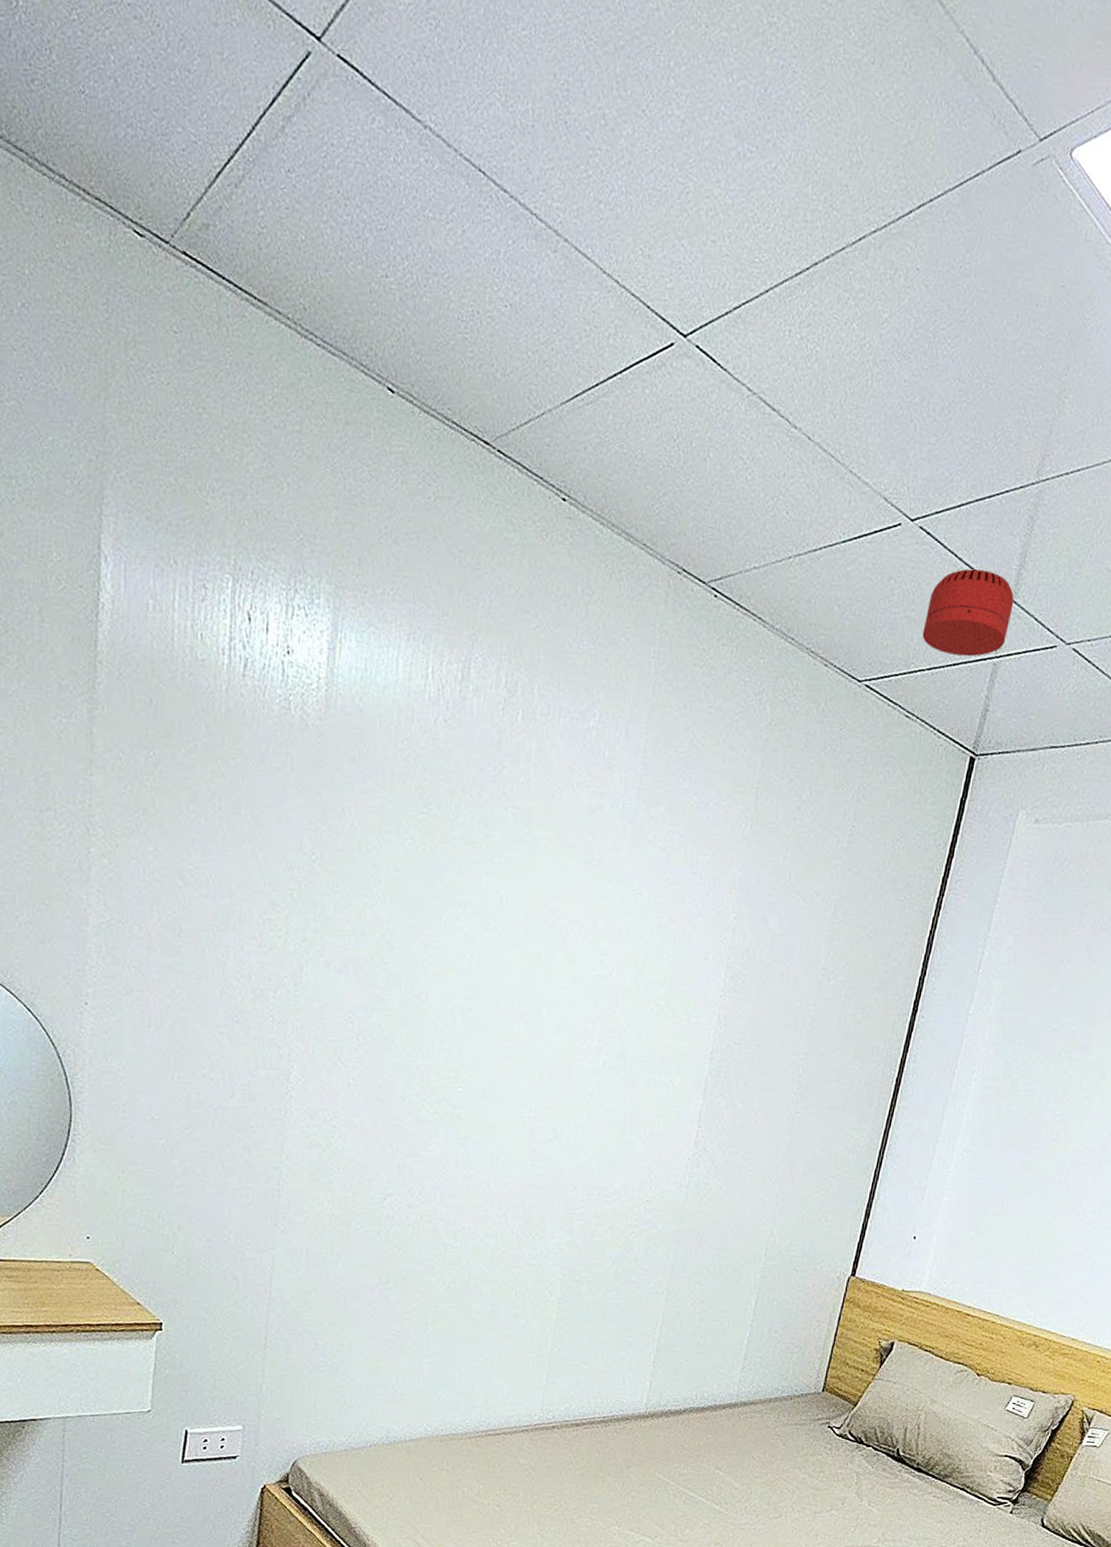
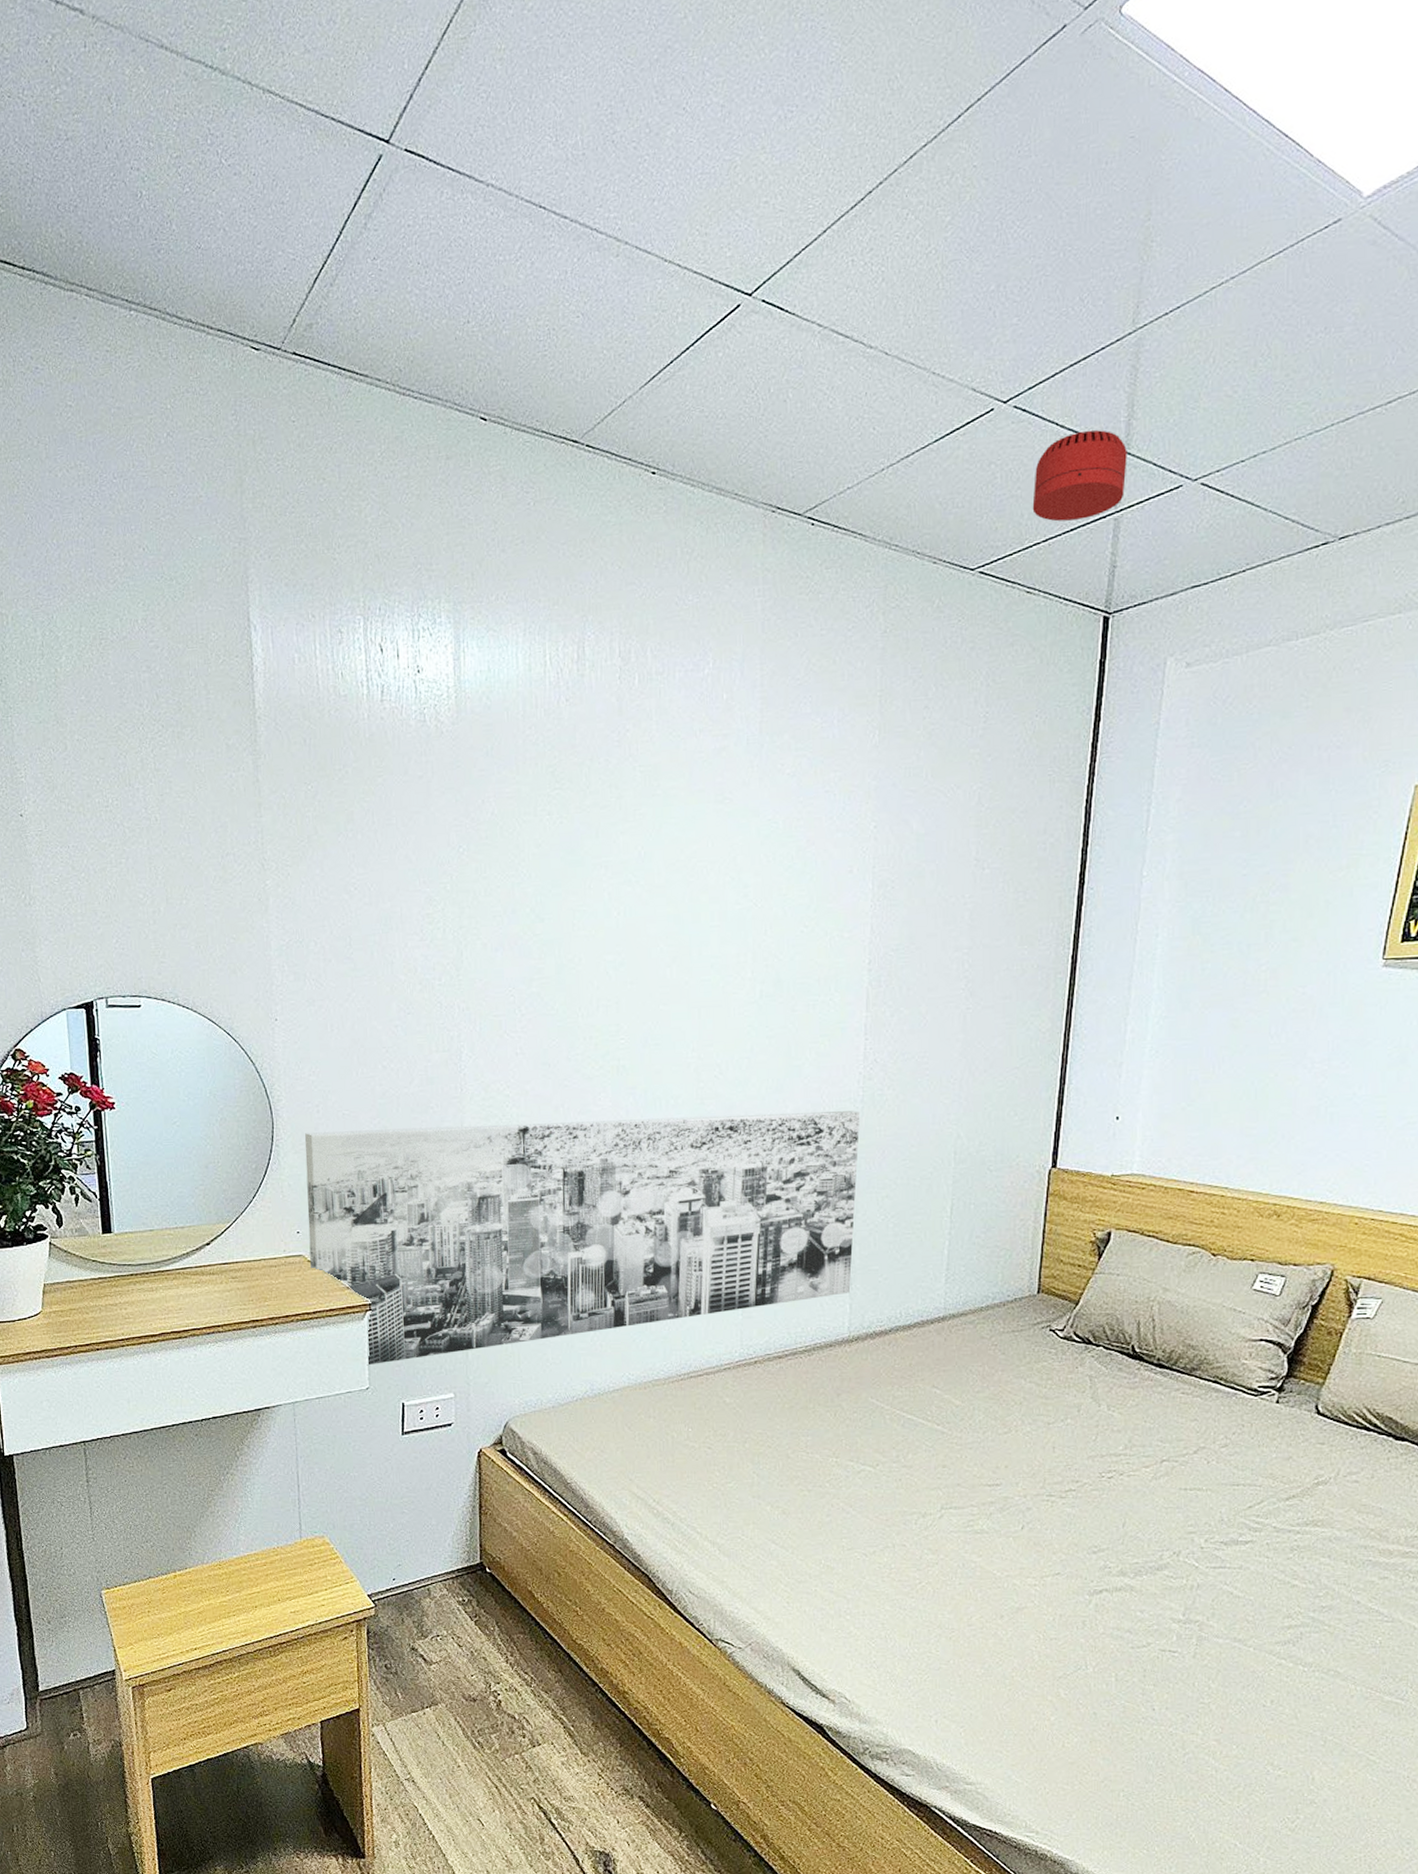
wall art: none [99,1132,684,1388] -> present [305,1111,860,1366]

